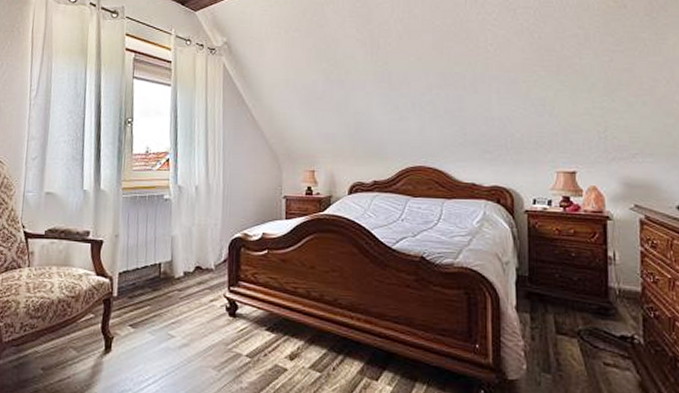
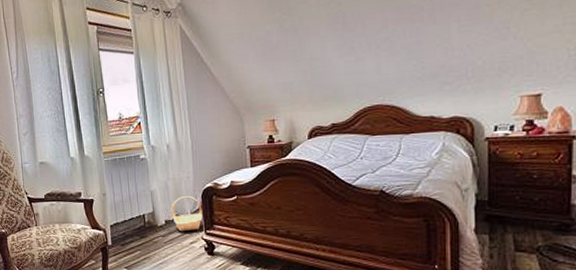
basket: none [192,246,228,287] -> present [171,196,203,232]

